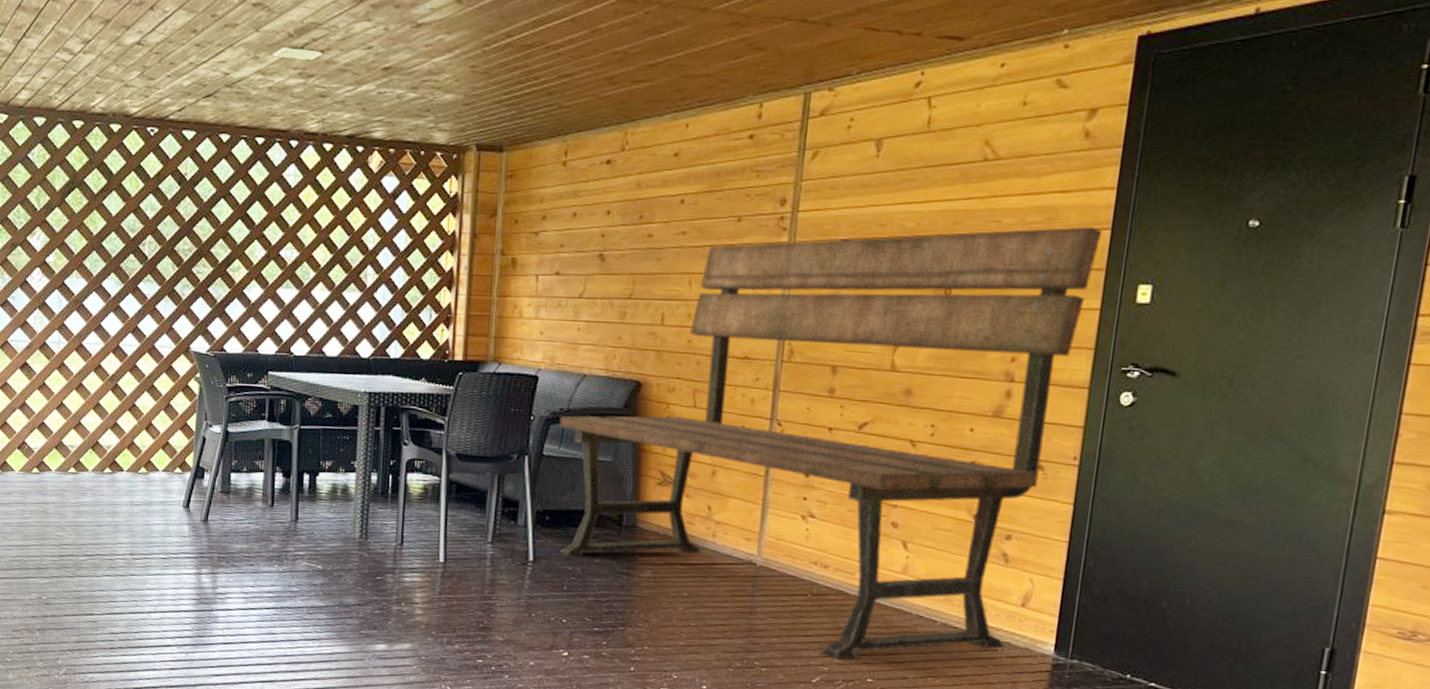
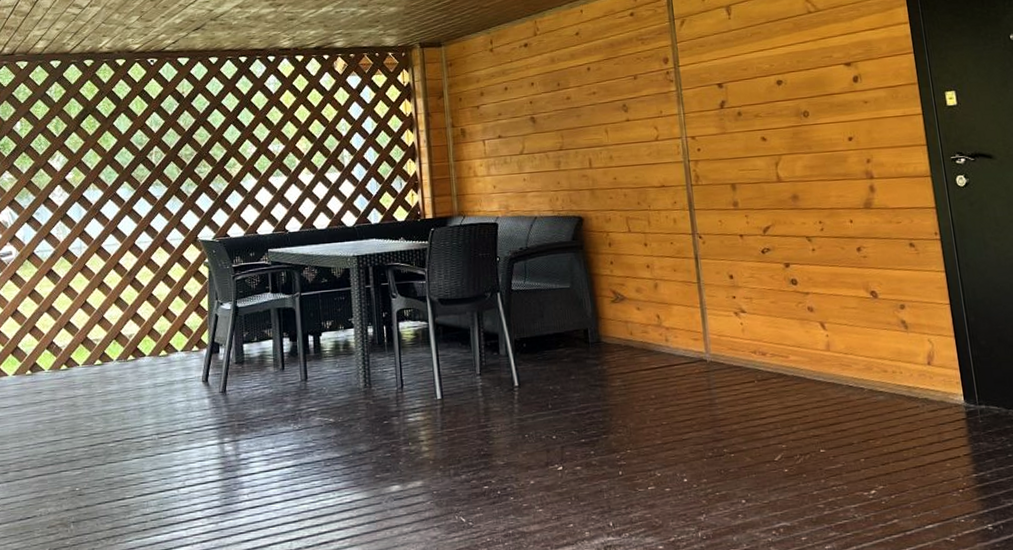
bench: present [559,226,1103,661] -> none [521,53,925,437]

